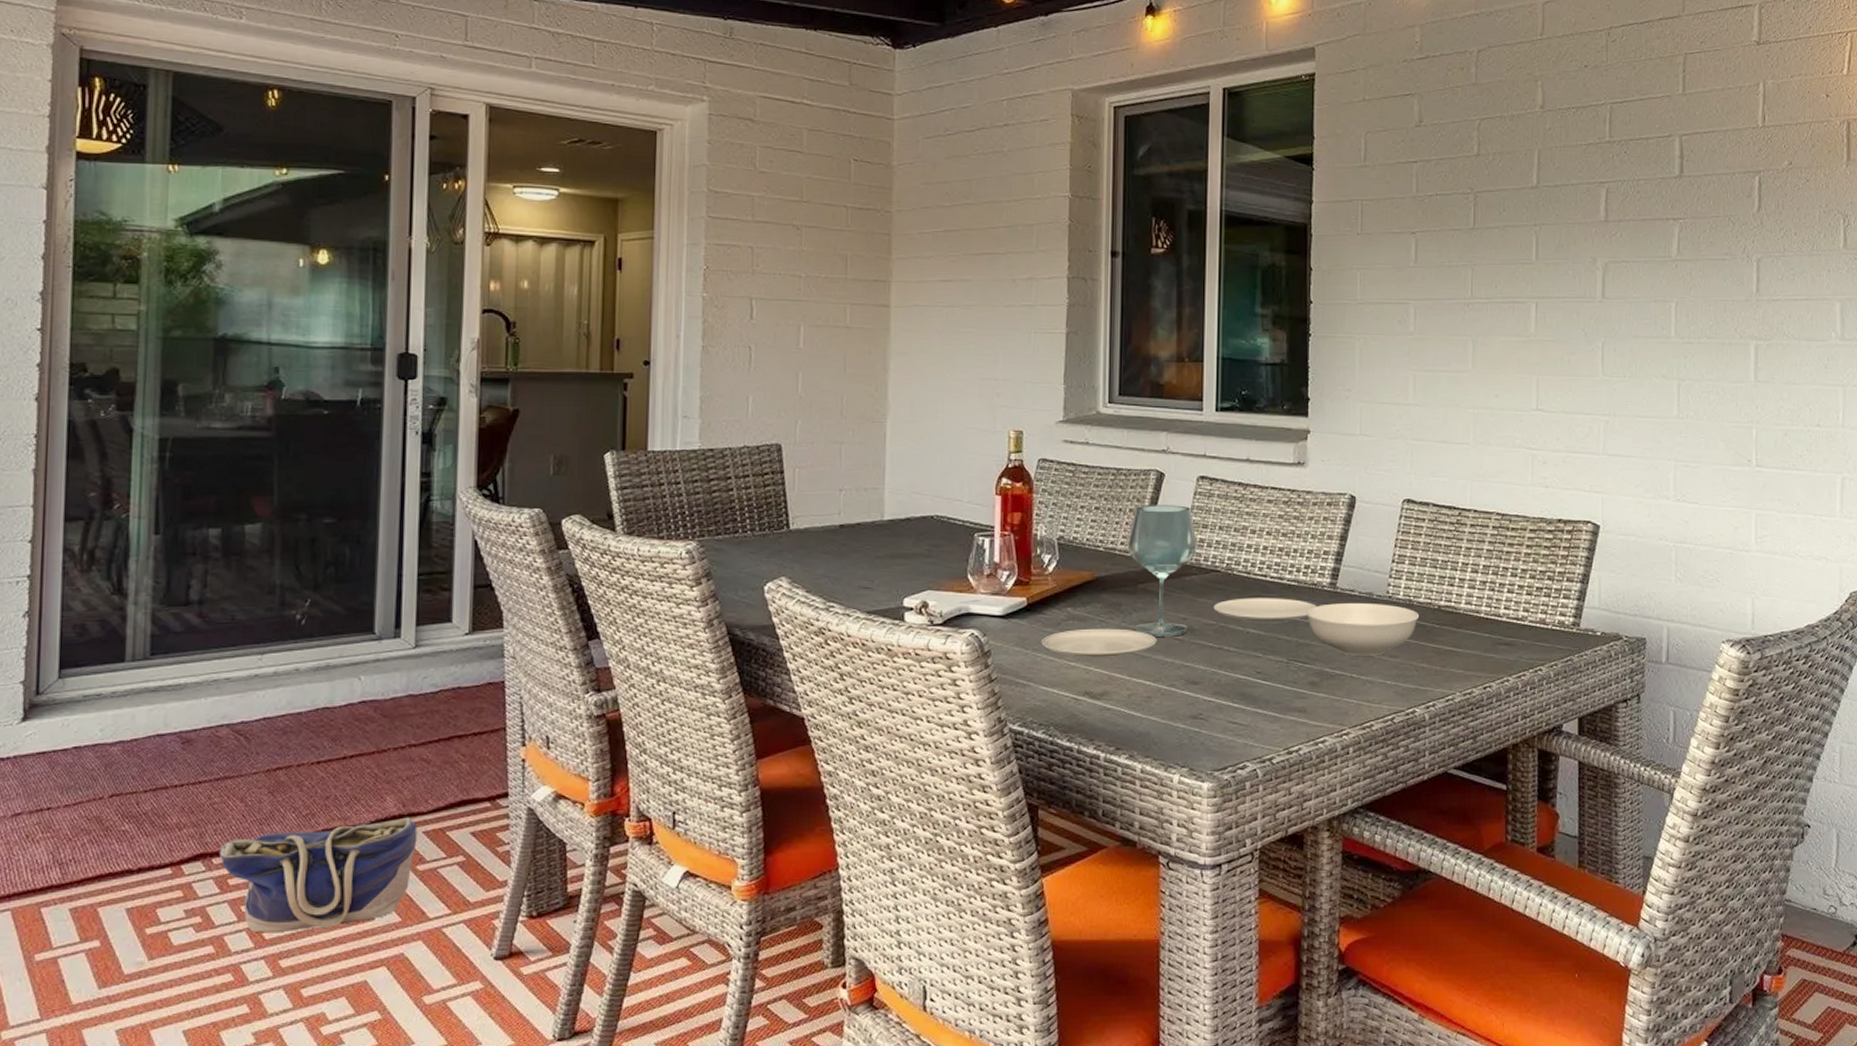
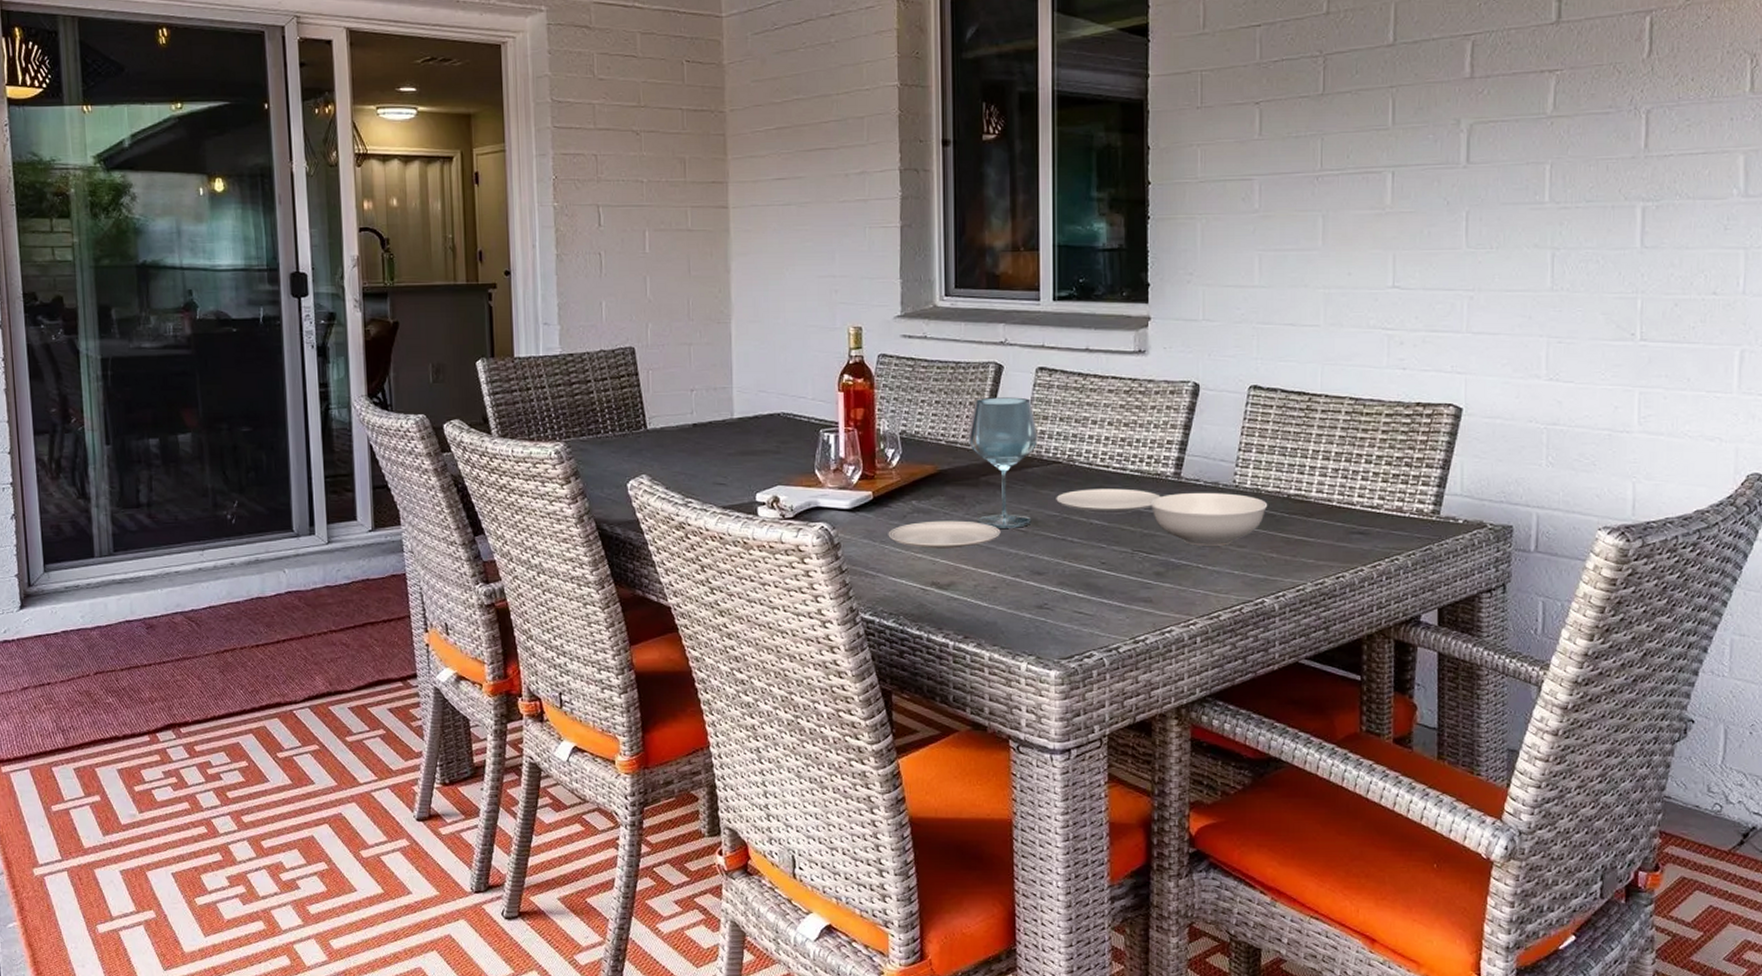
tote bag: present [219,817,417,933] -> none [185,694,344,793]

